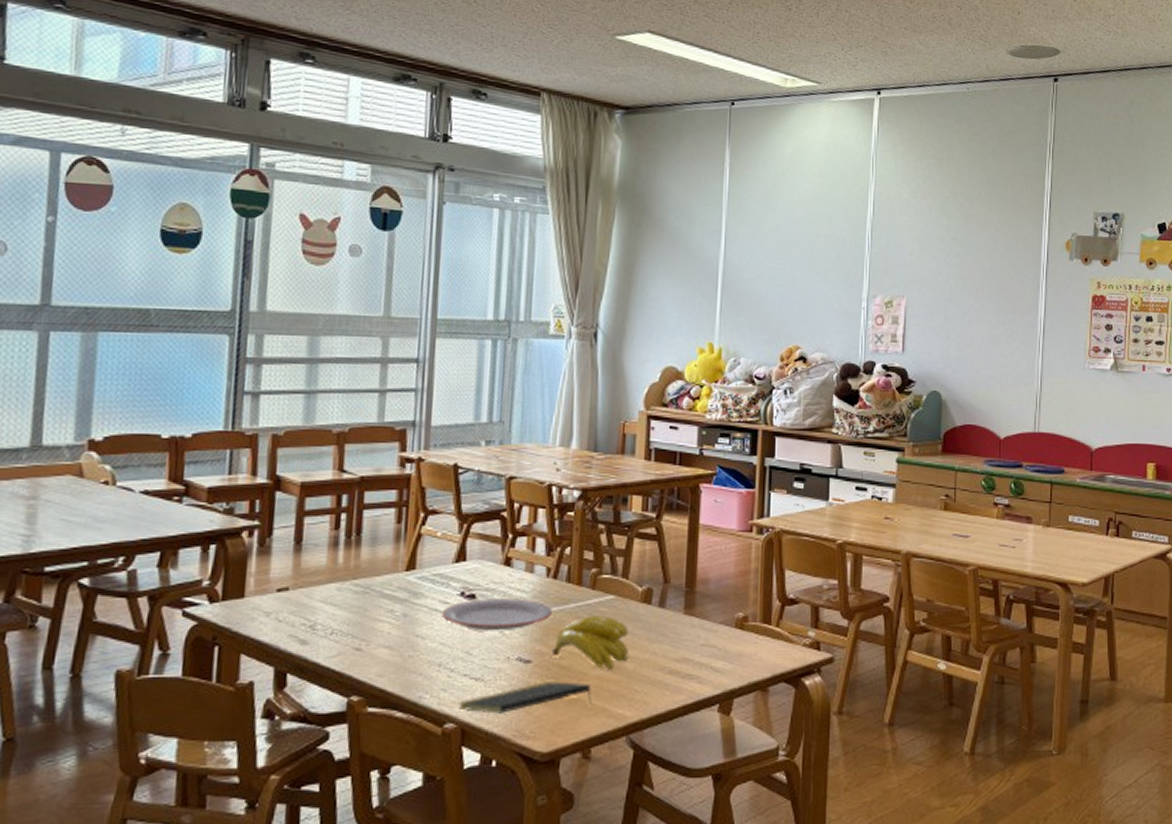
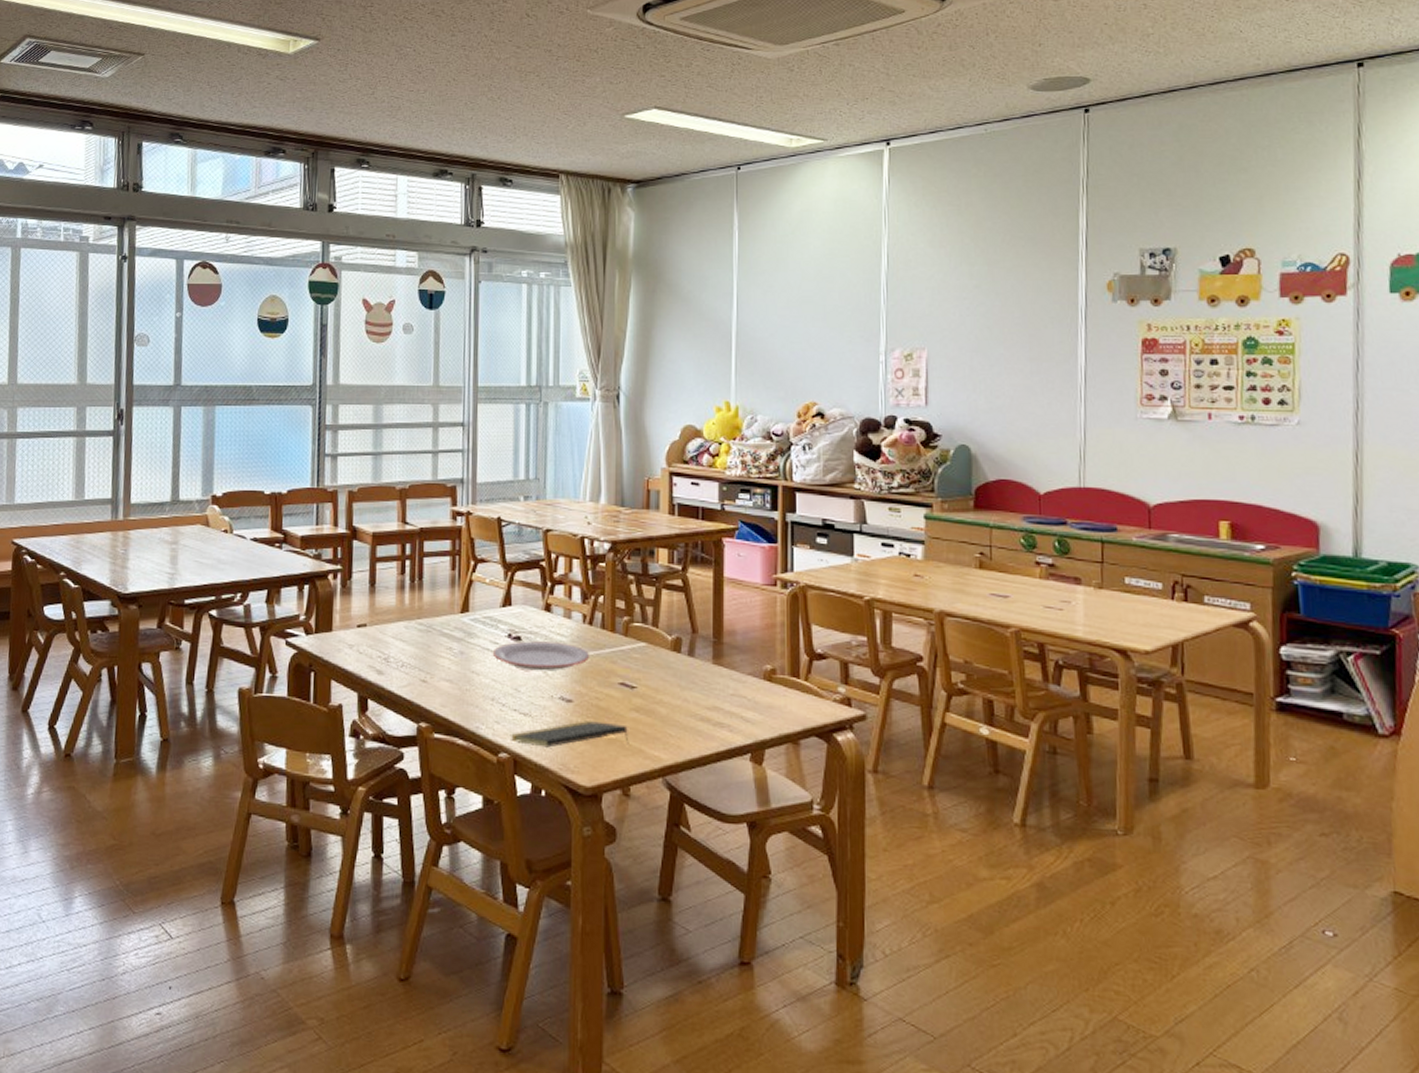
banana: present [551,615,629,669] -> none [590,661,661,713]

